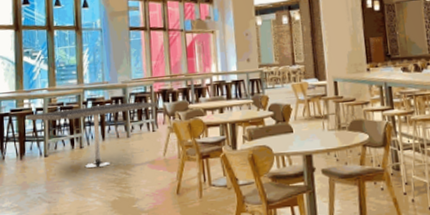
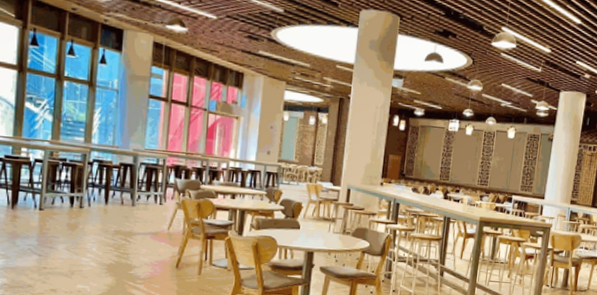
dining table: present [26,102,159,168] -> none [22,164,170,230]

